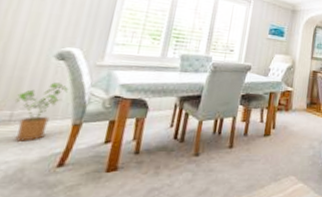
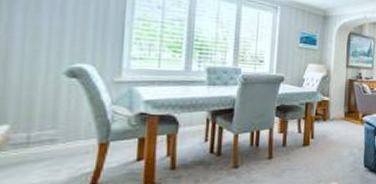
house plant: present [14,82,69,142] -> none [30,101,87,163]

